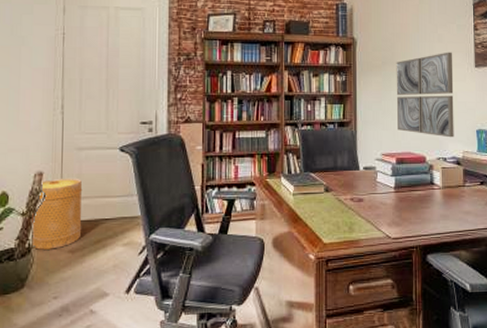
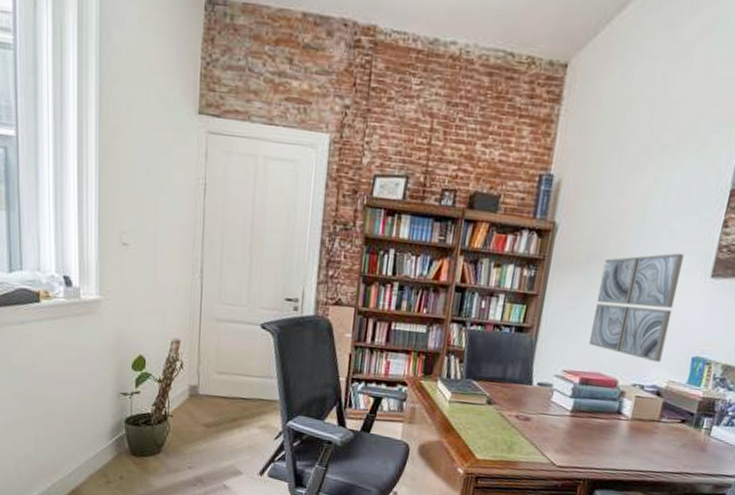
basket: present [31,178,83,250] -> none [168,348,220,421]

